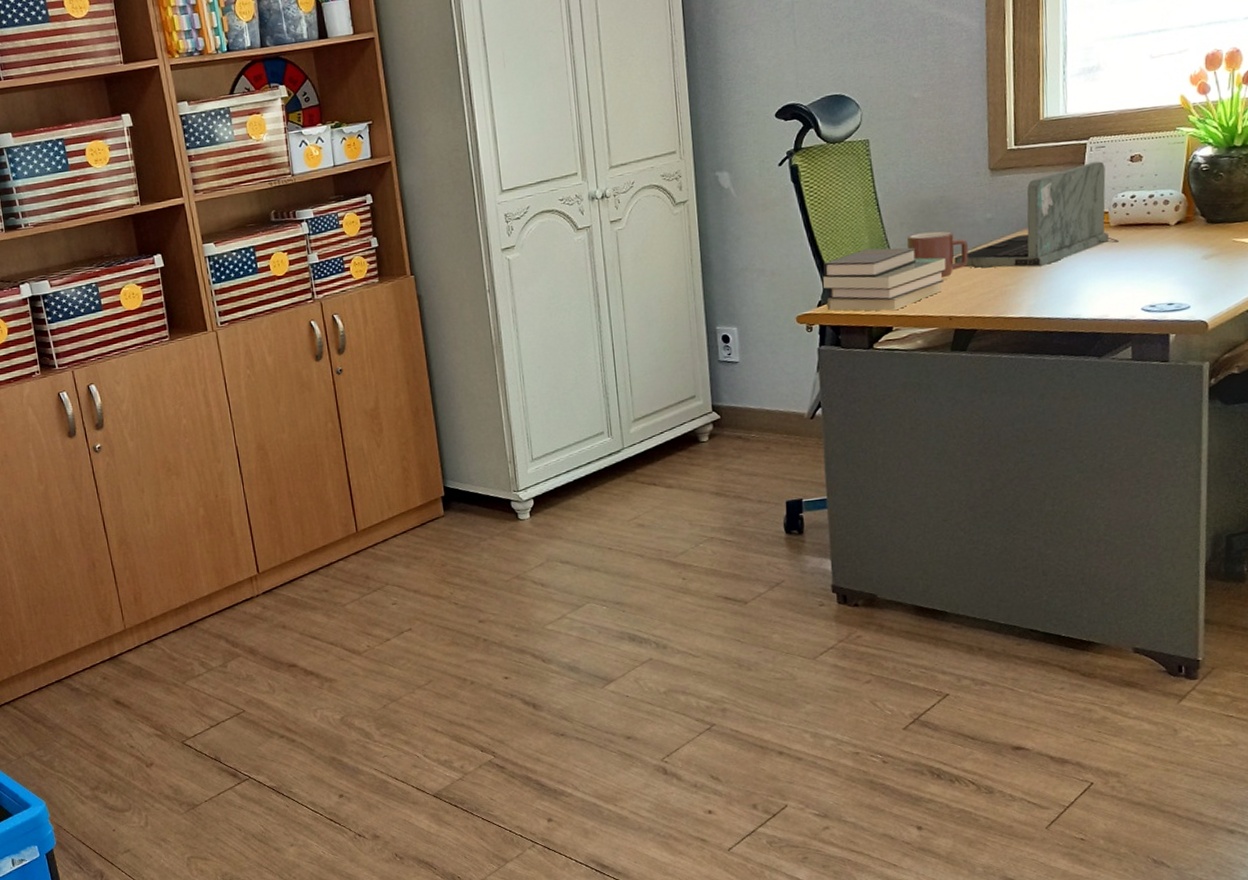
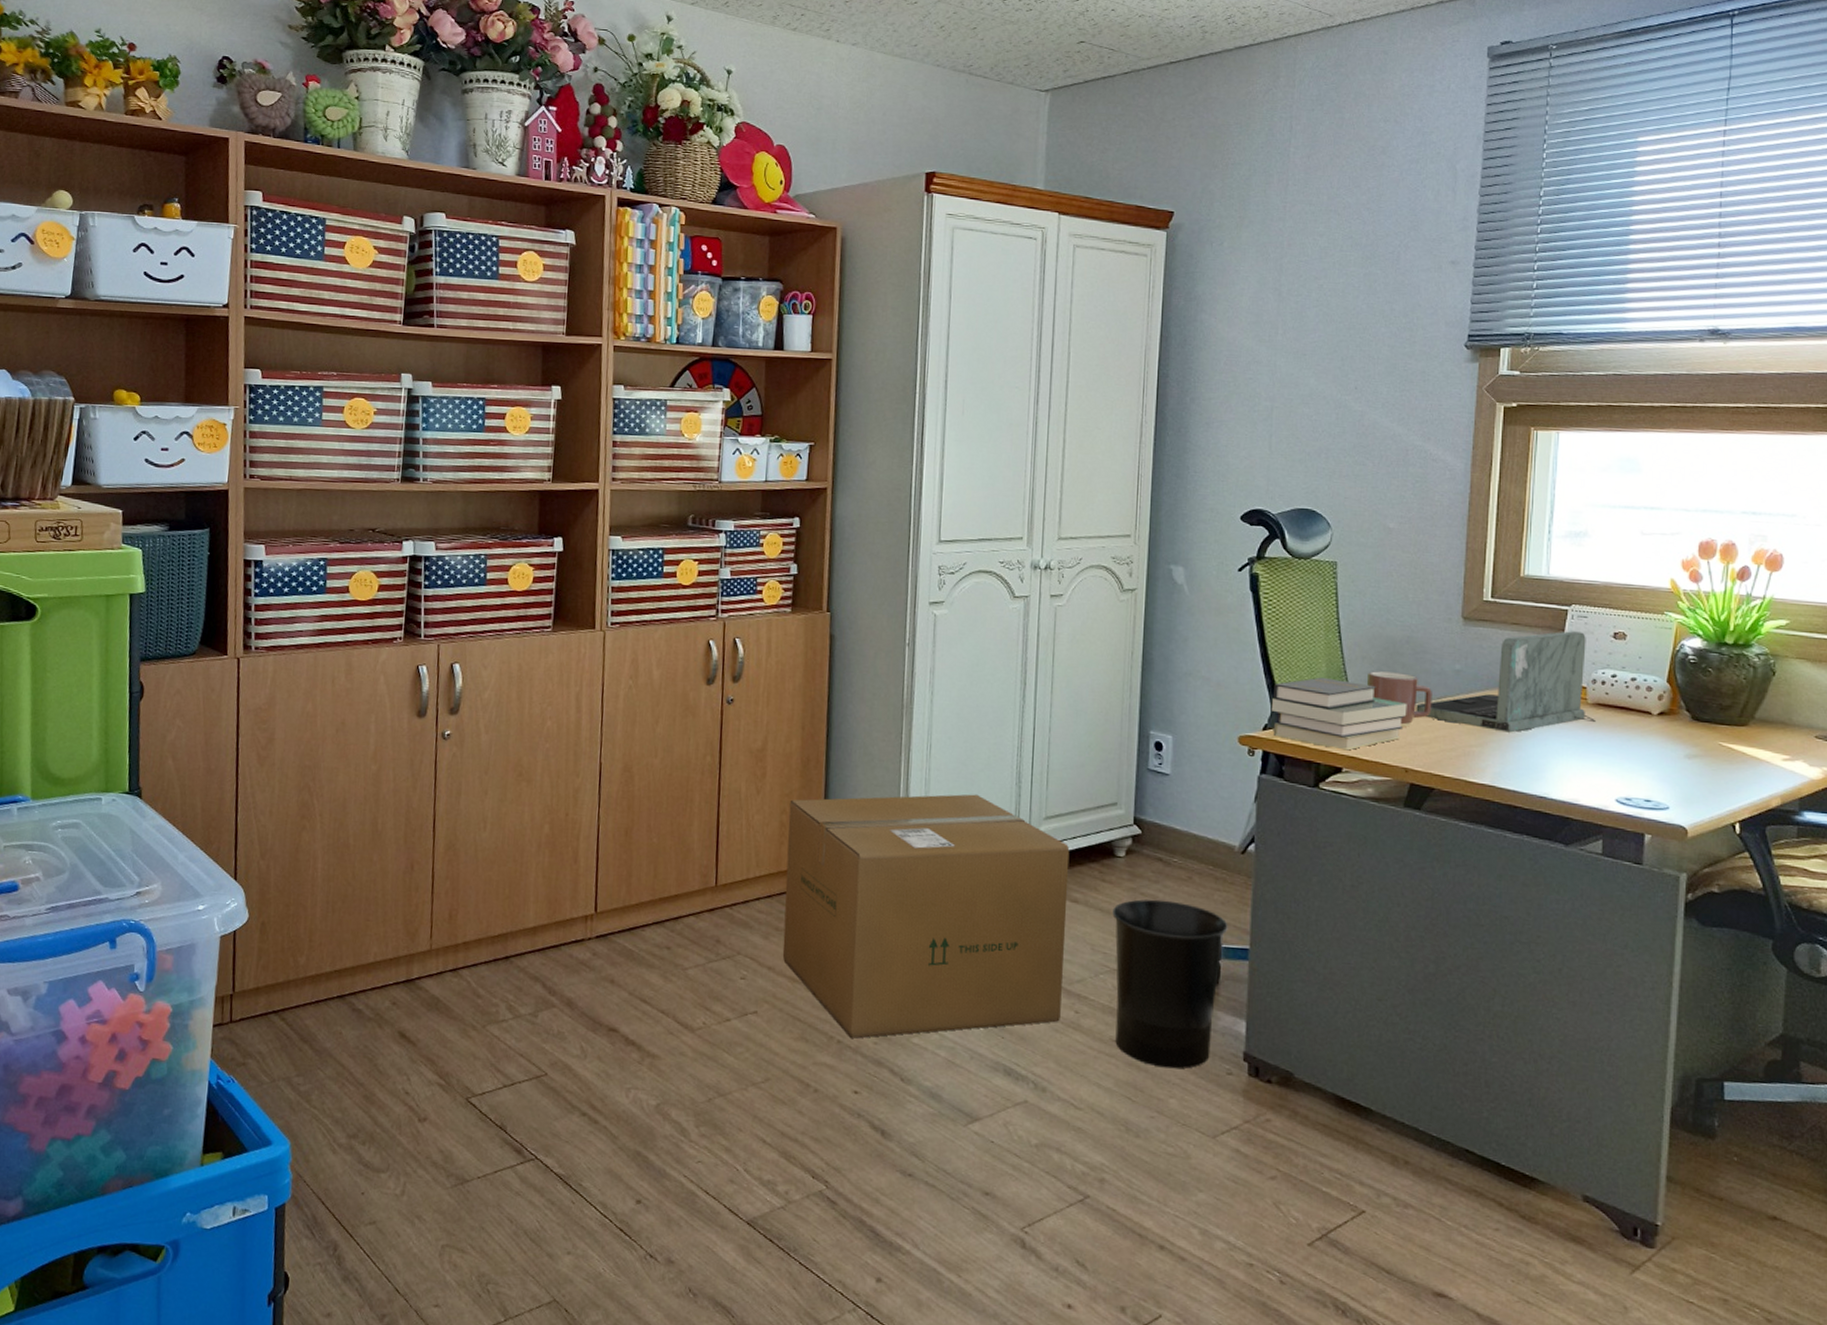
box: none [407,411,671,635] -> present [782,794,1070,1039]
waste bin: none [703,470,806,611] -> present [1112,899,1228,1069]

